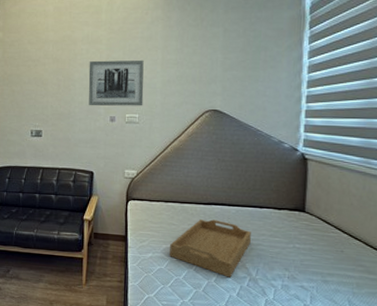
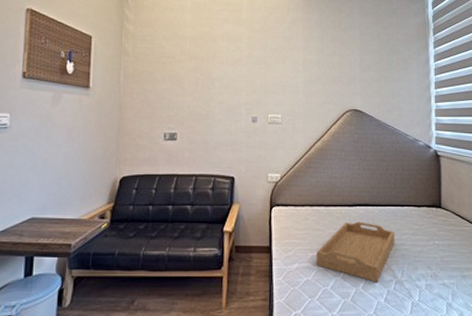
wall art: present [88,59,144,106] -> none [228,59,286,106]

